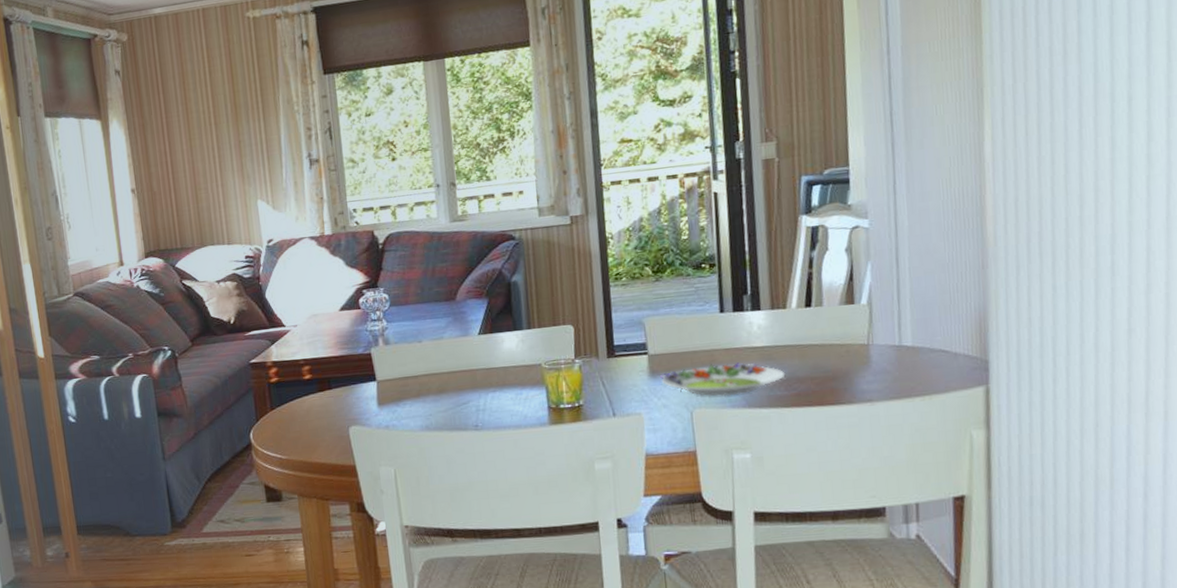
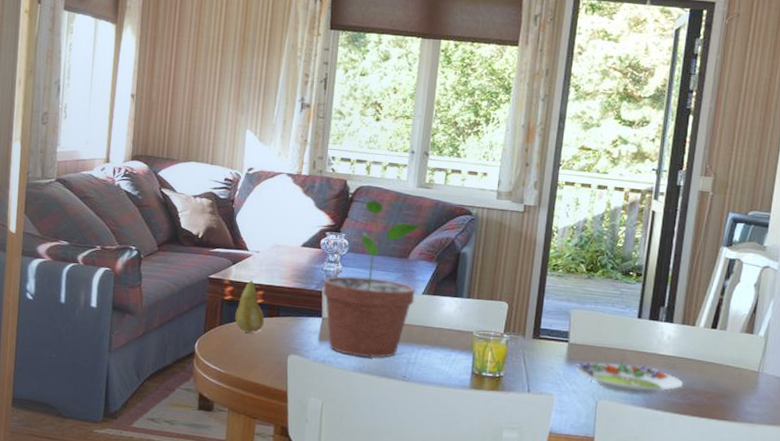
fruit: none [285,357,317,413] -> present [235,280,265,333]
potted plant: none [370,245,471,415] -> present [323,199,421,358]

